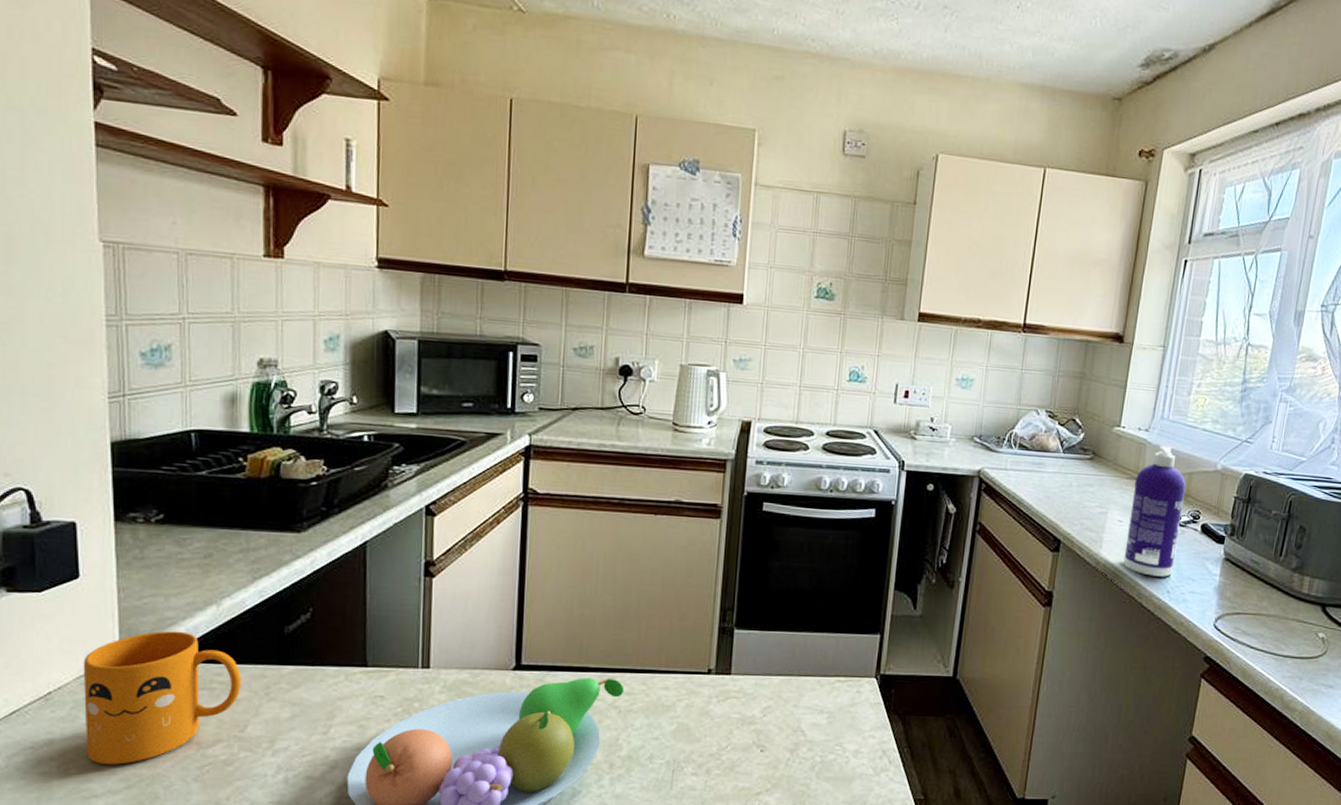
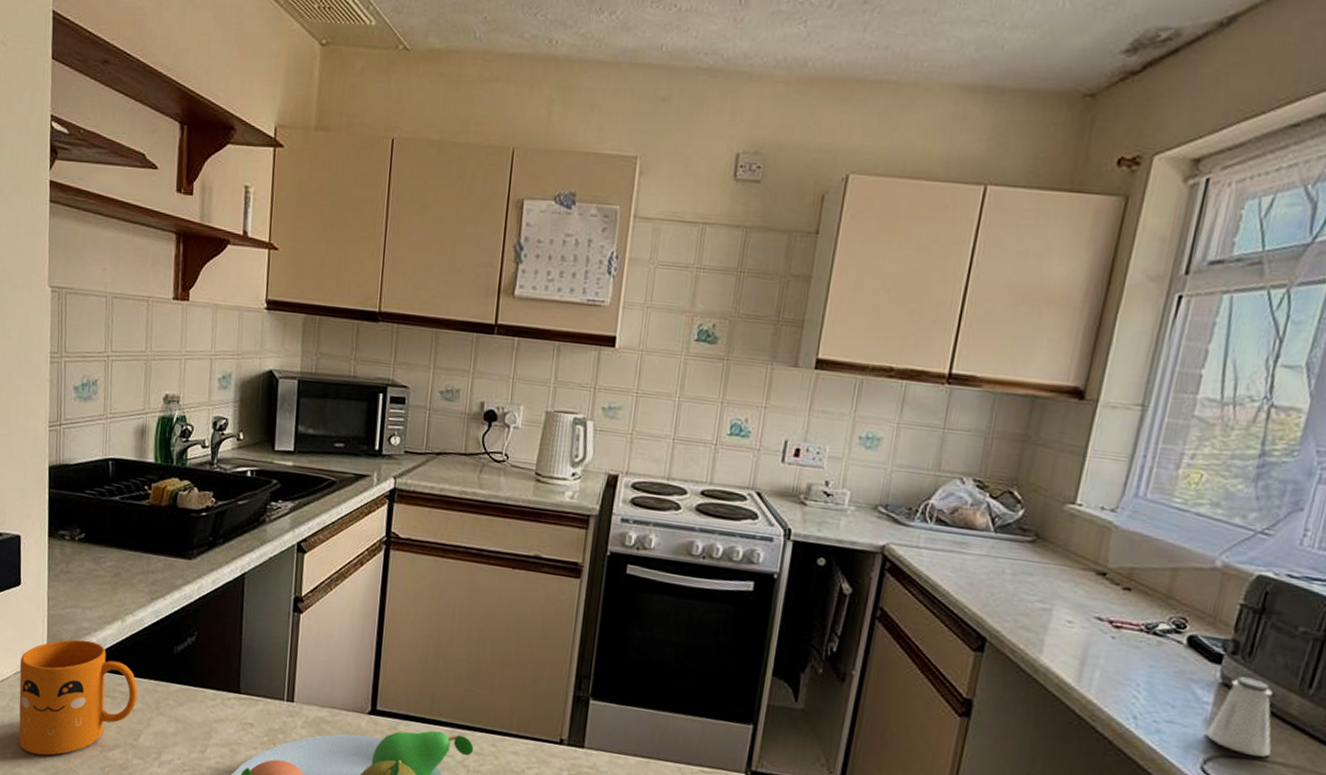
spray bottle: present [1123,445,1186,577] -> none [1071,530,1168,698]
saltshaker: none [1216,552,1259,611] -> present [1206,676,1272,757]

